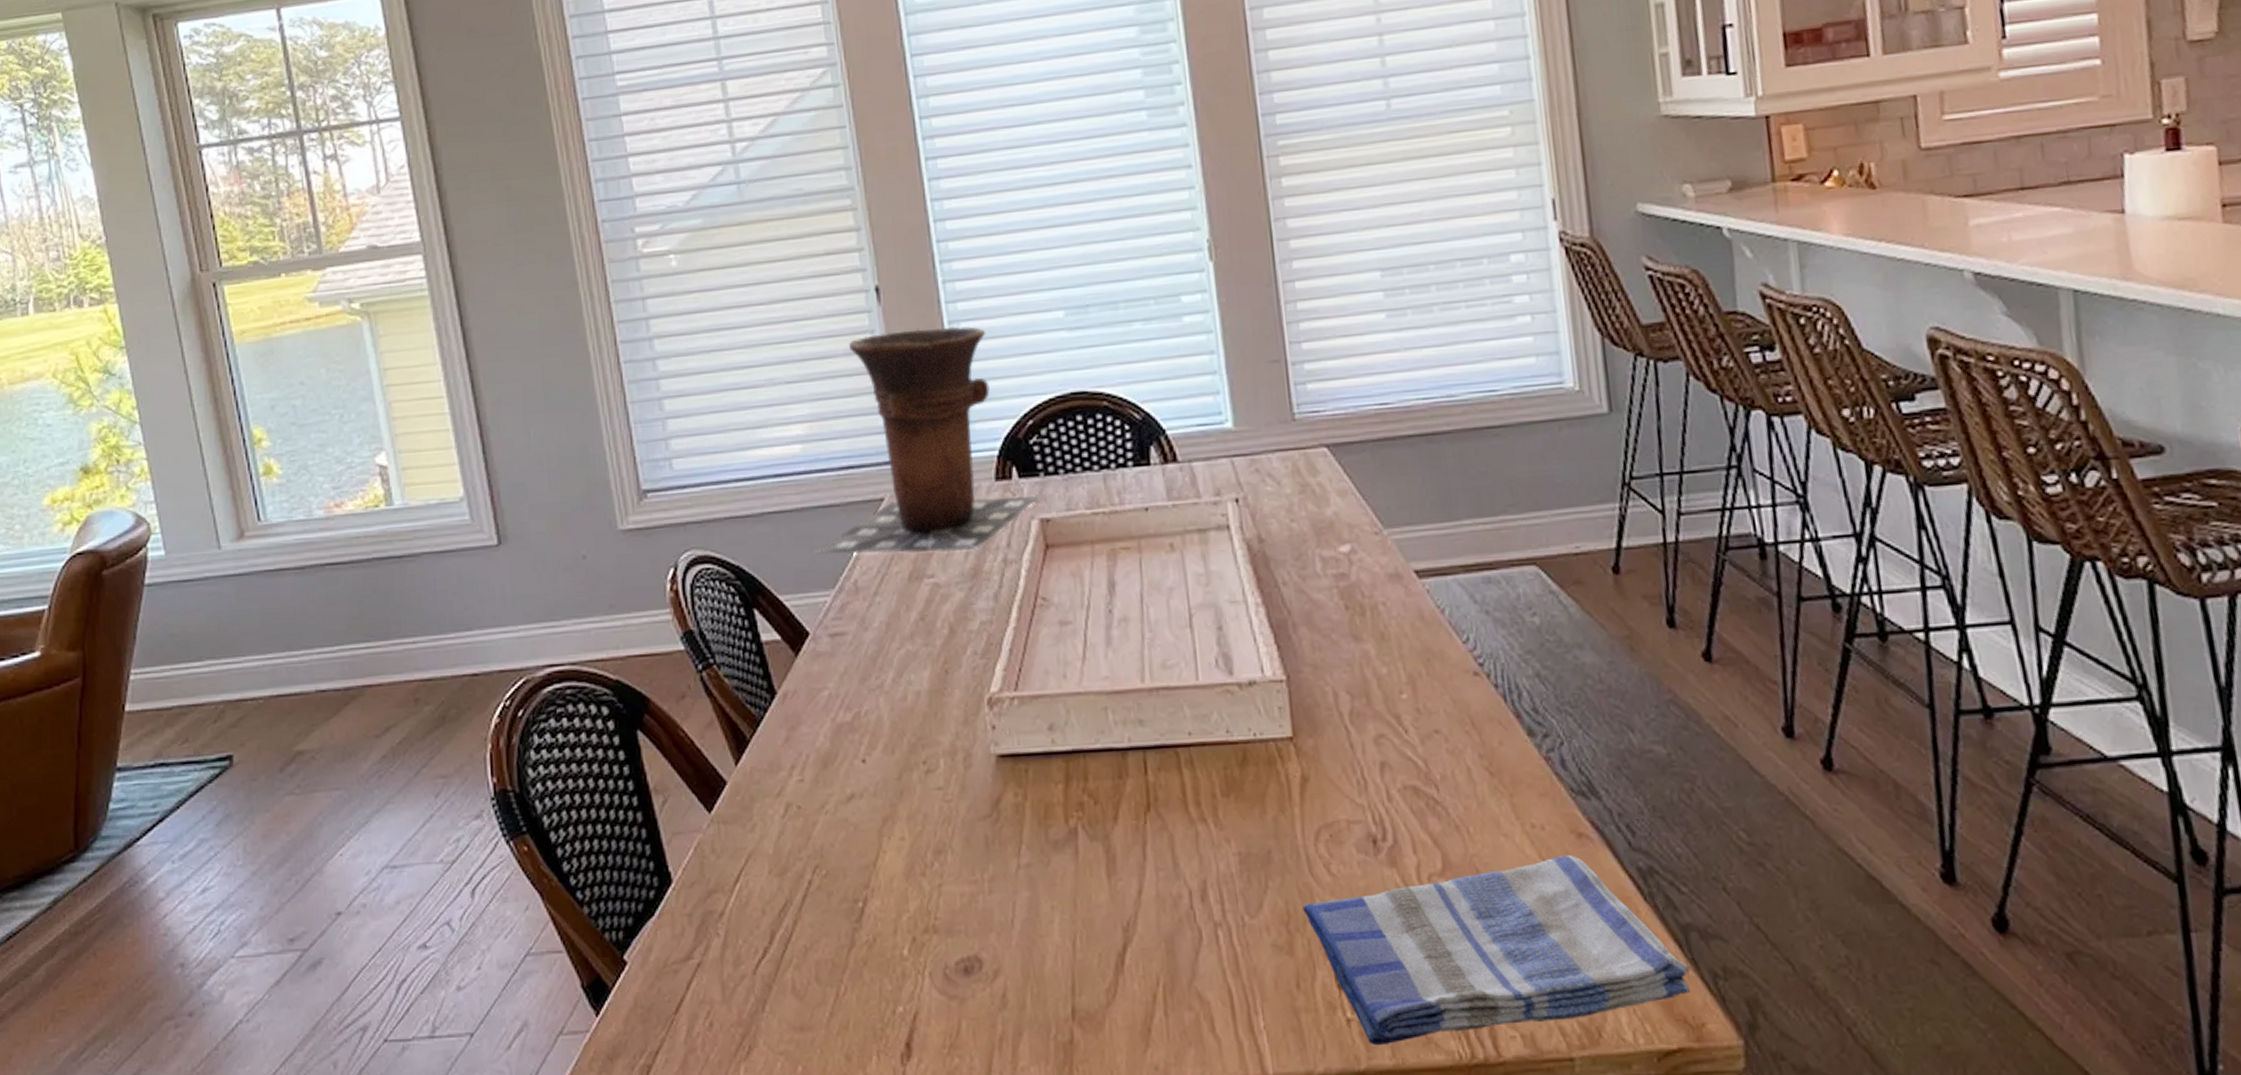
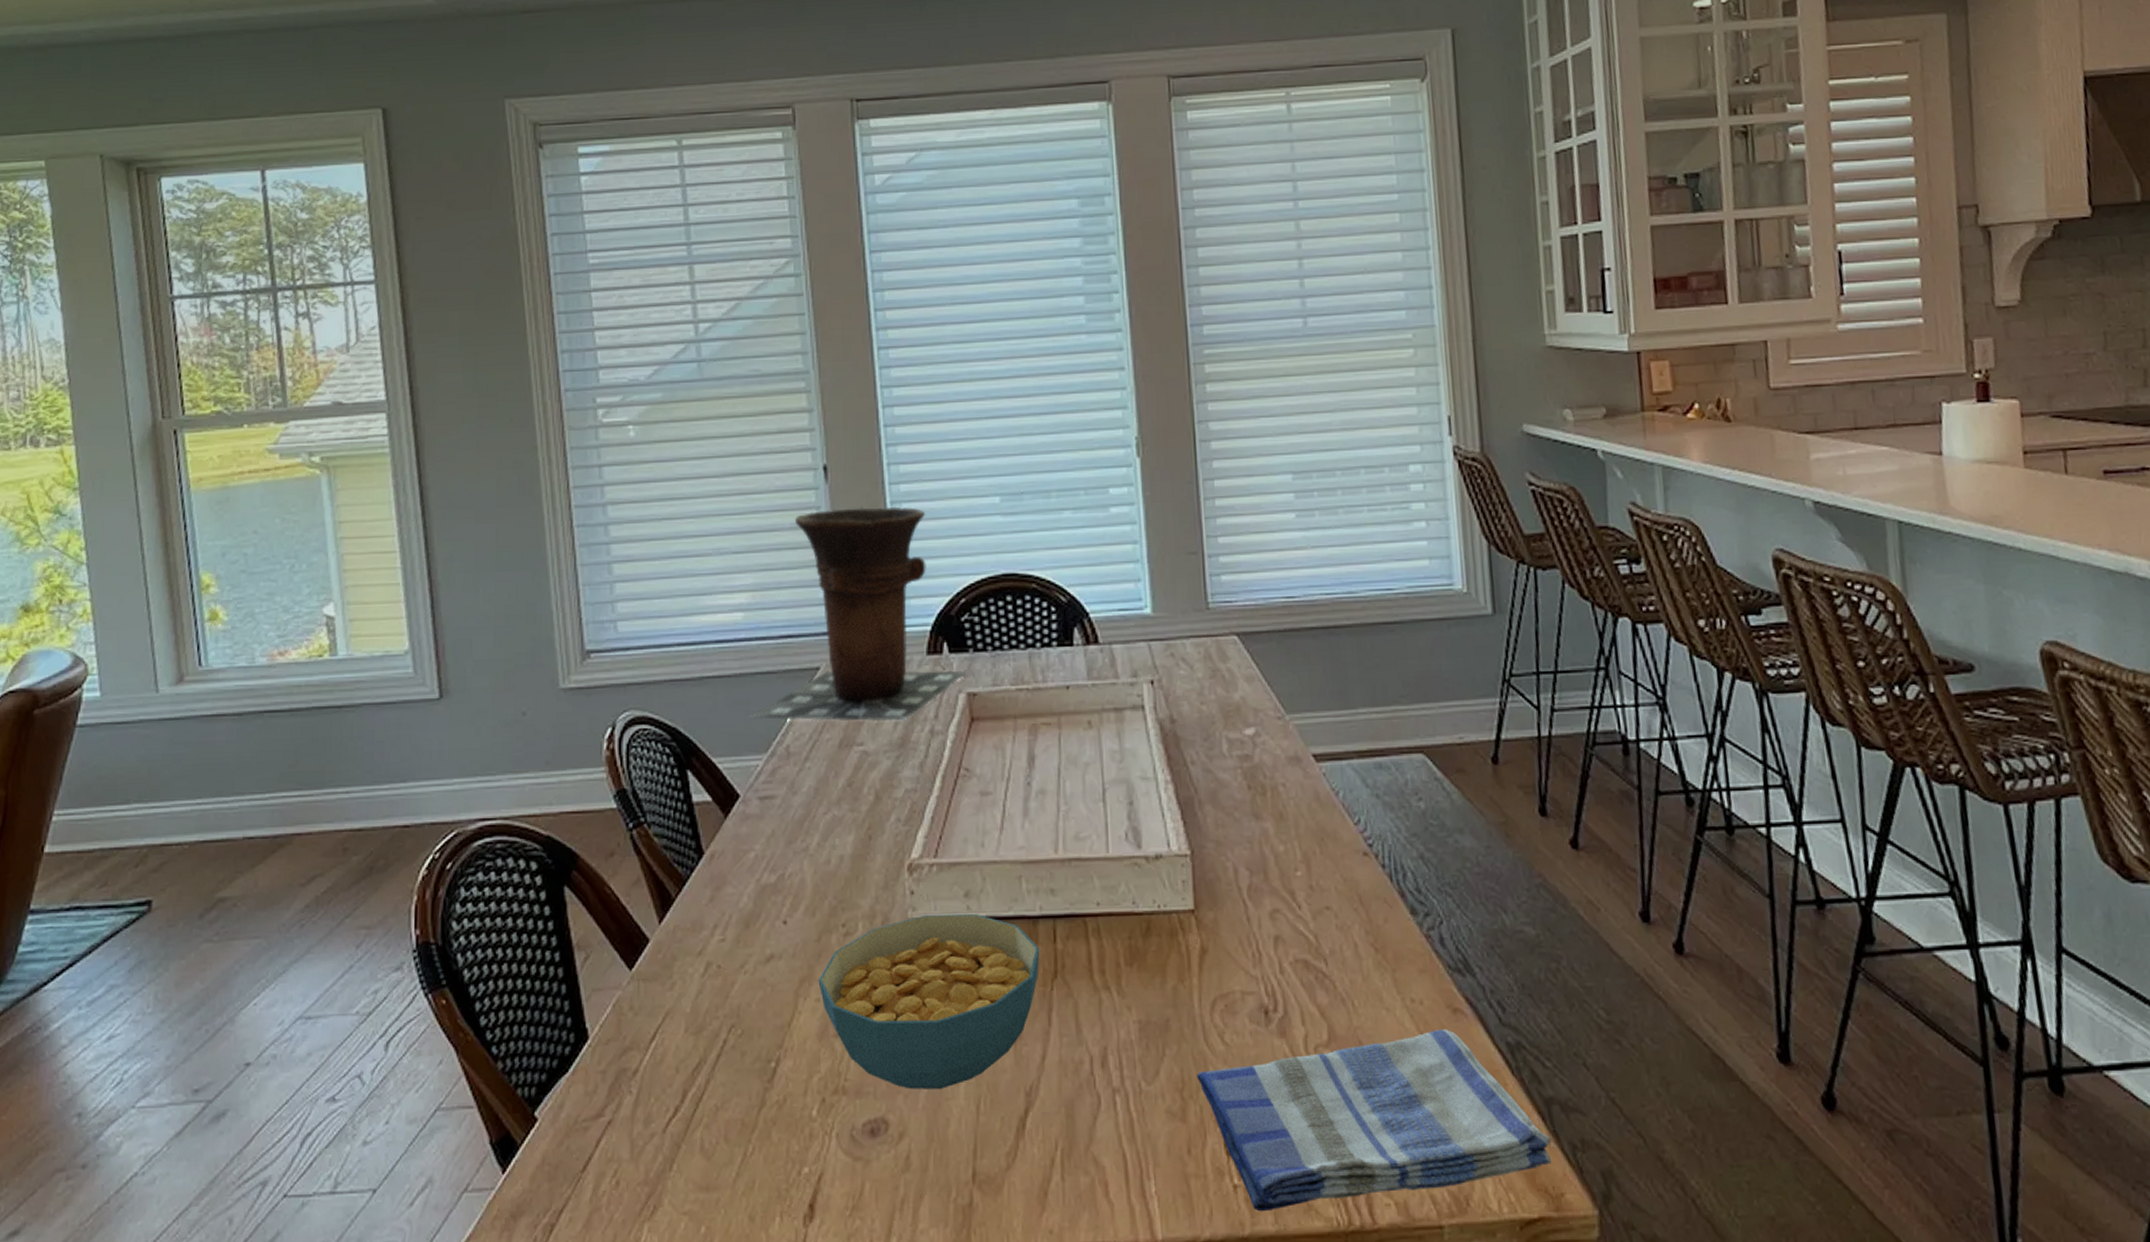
cereal bowl: none [901,747,1131,927] -> present [818,913,1040,1090]

